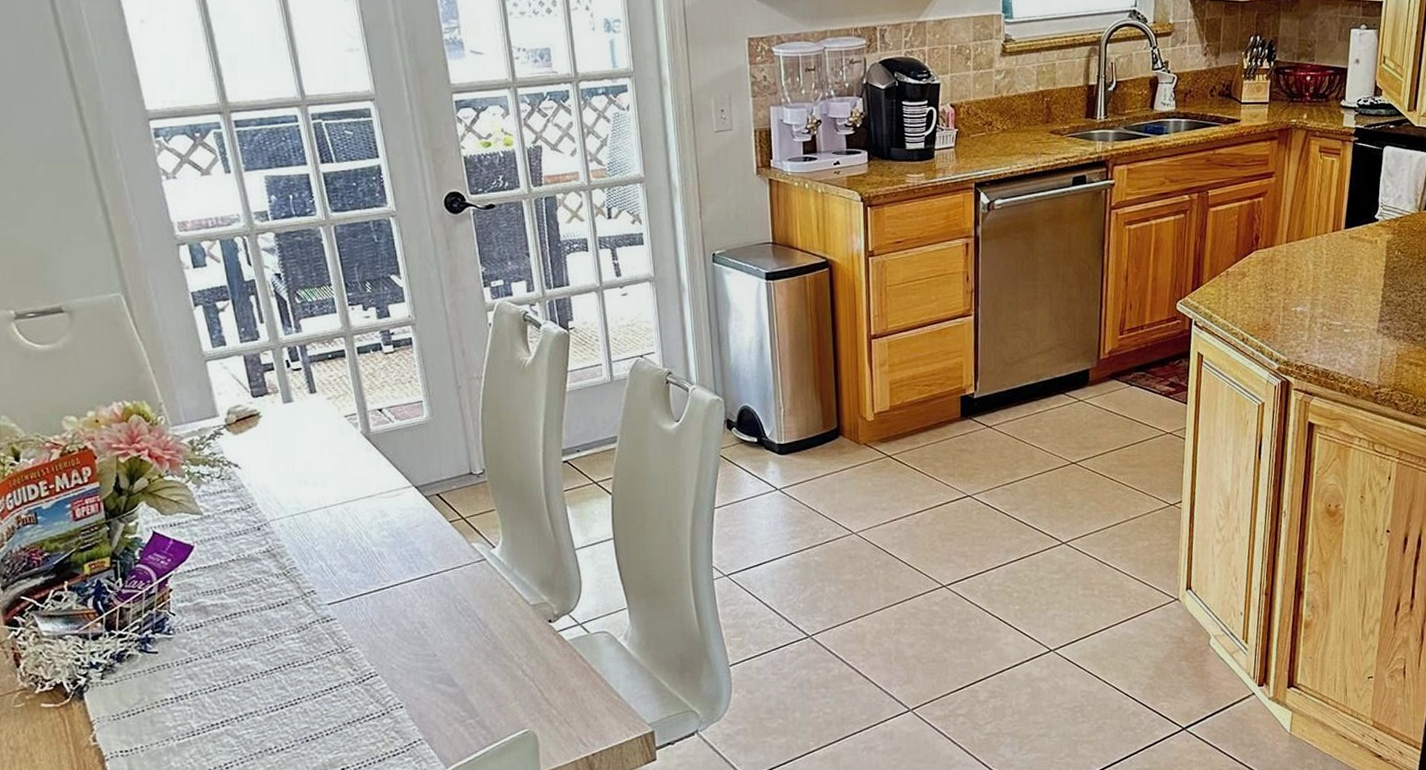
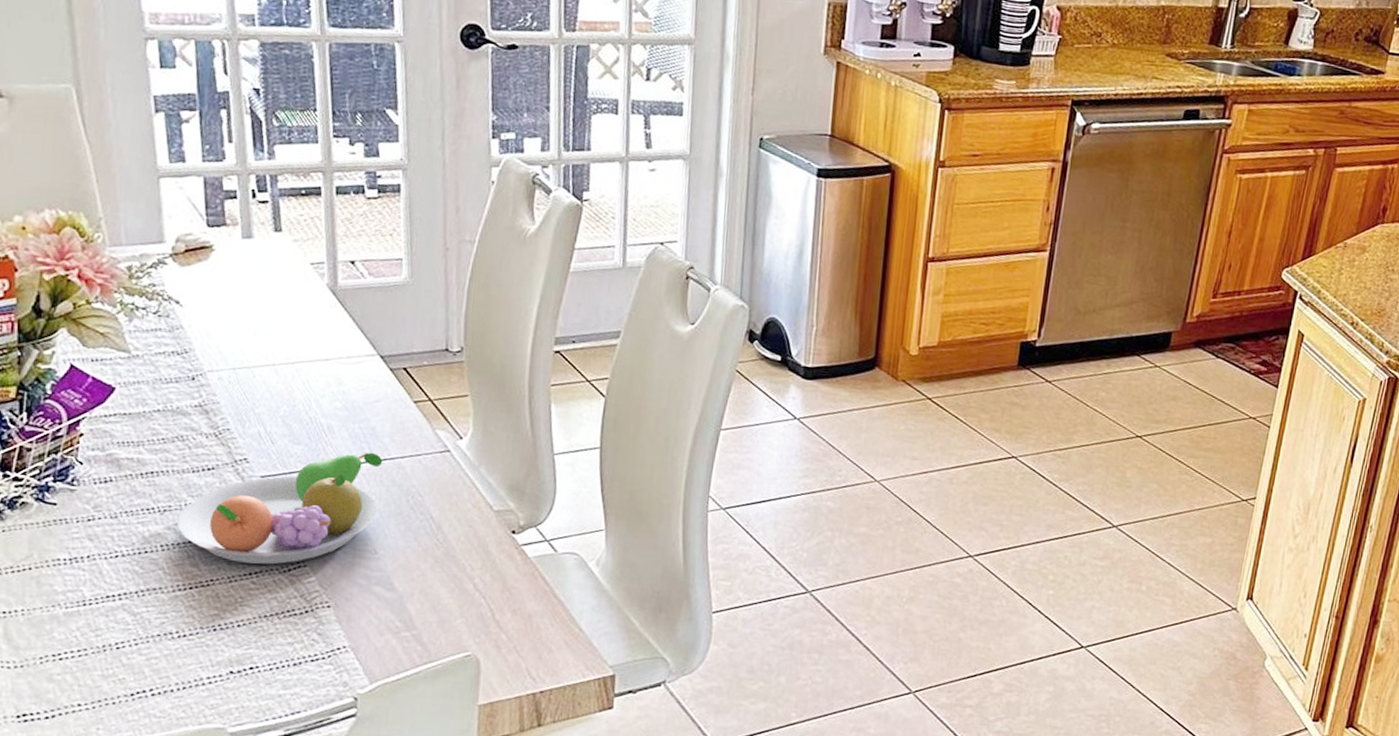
fruit bowl: none [262,570,431,681] -> present [177,452,383,565]

